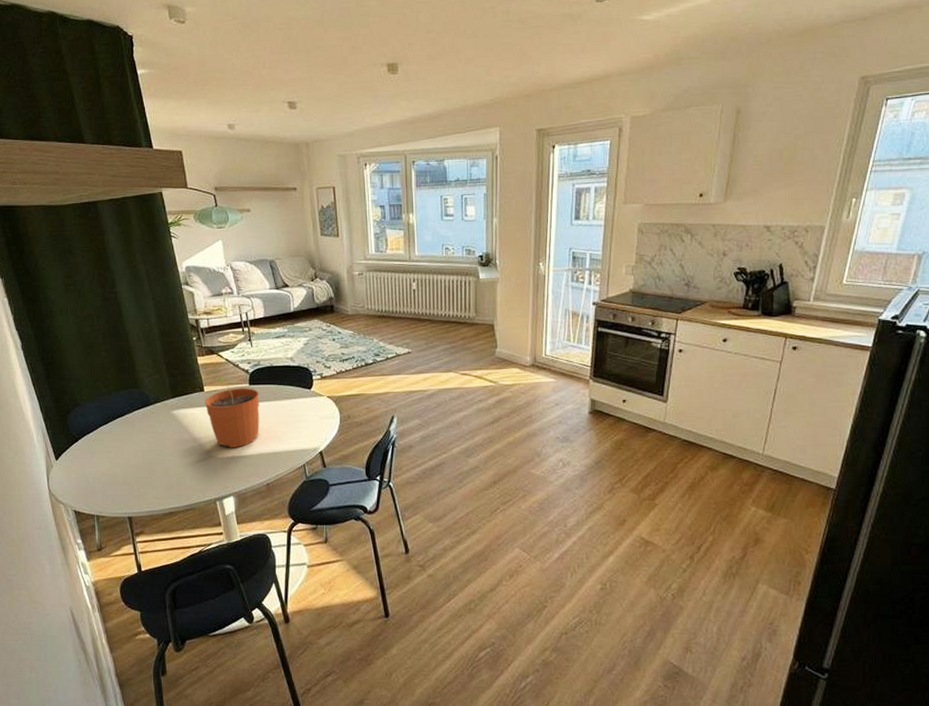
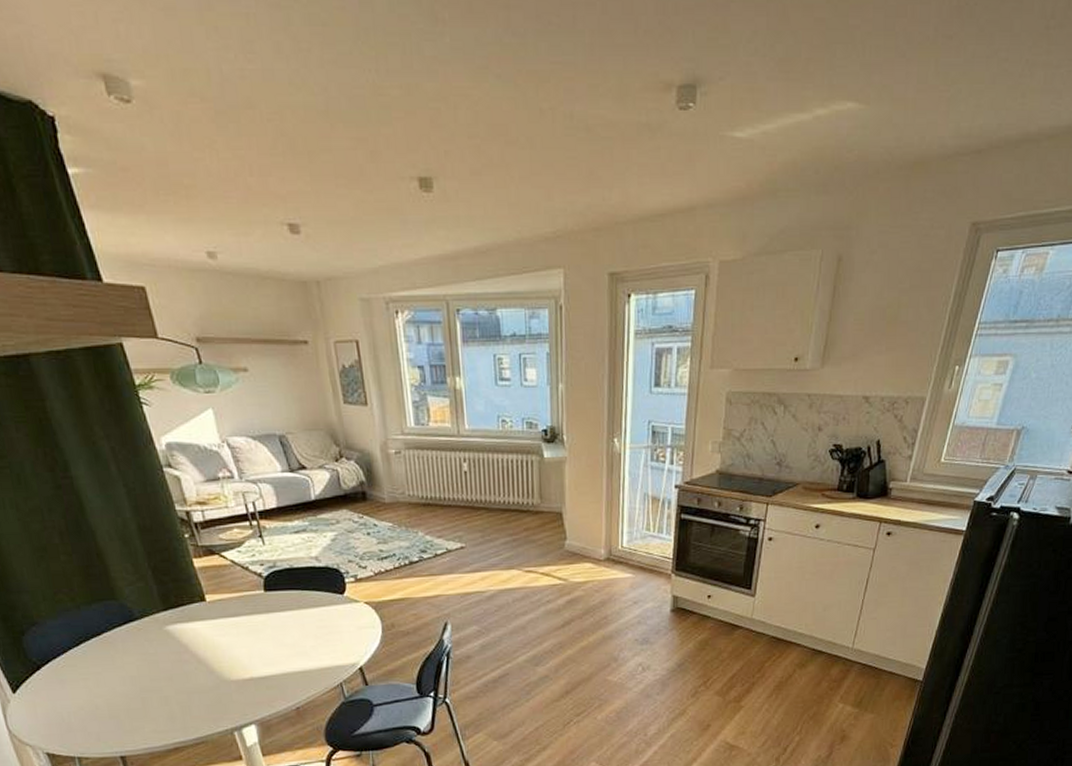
plant pot: present [204,378,260,448] -> none [207,584,282,669]

